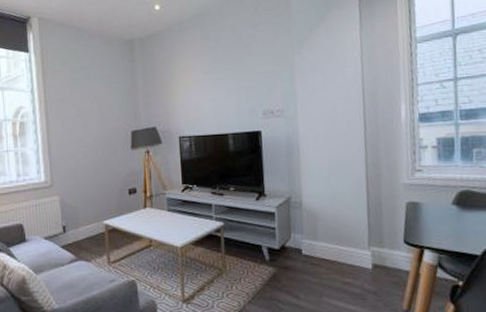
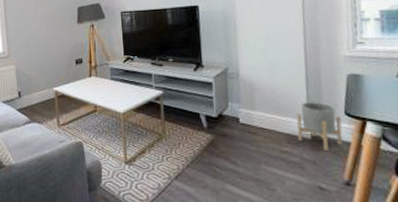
planter: none [358,231,402,280] -> present [296,102,343,150]

